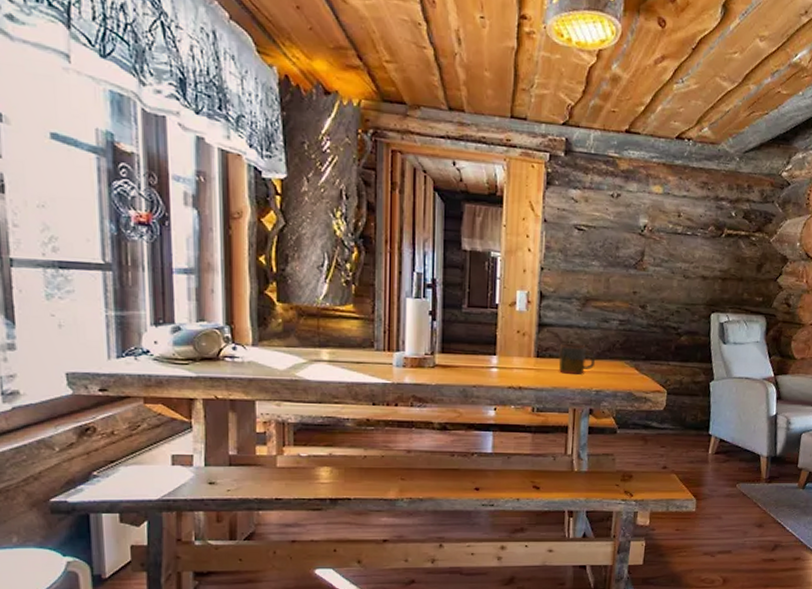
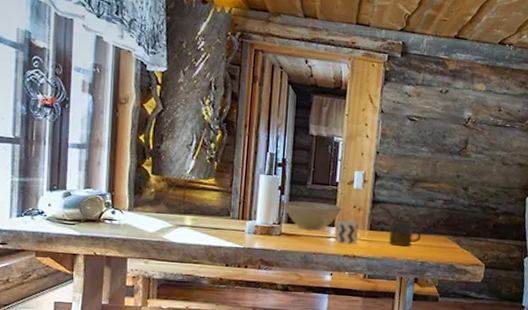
bowl: none [435,327,504,360] -> present [283,201,342,231]
cup: none [496,348,531,377] -> present [334,220,365,247]

